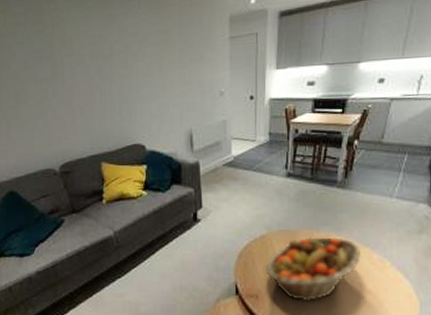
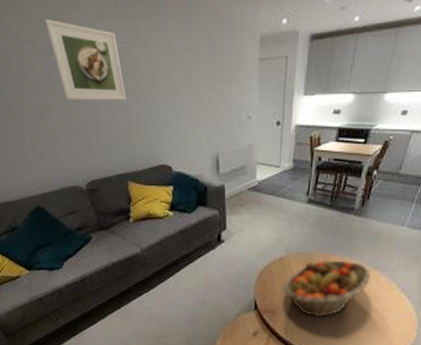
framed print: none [24,12,100,86] -> present [44,18,126,101]

